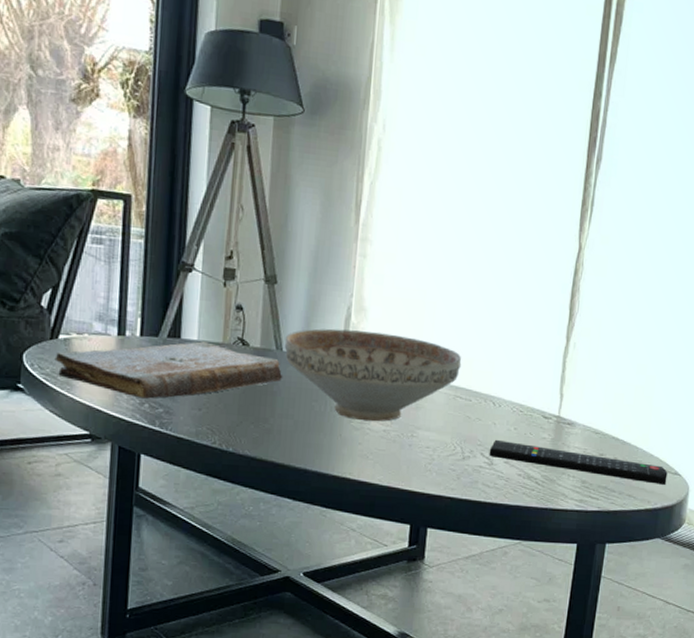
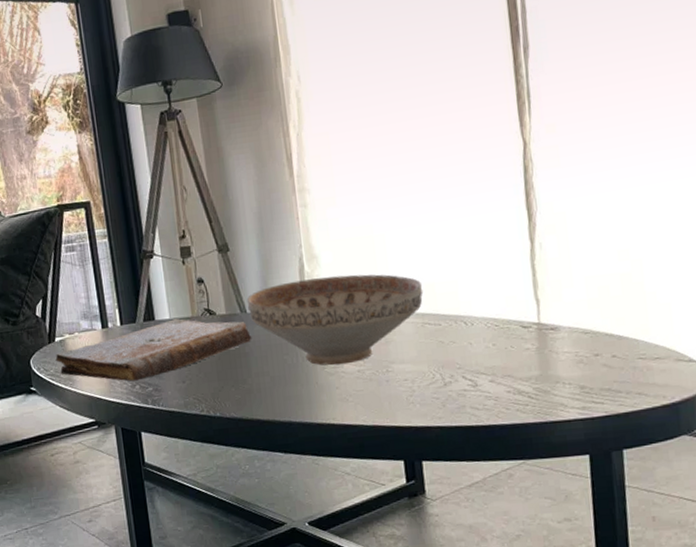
remote control: present [489,439,668,485] -> none [470,355,681,379]

